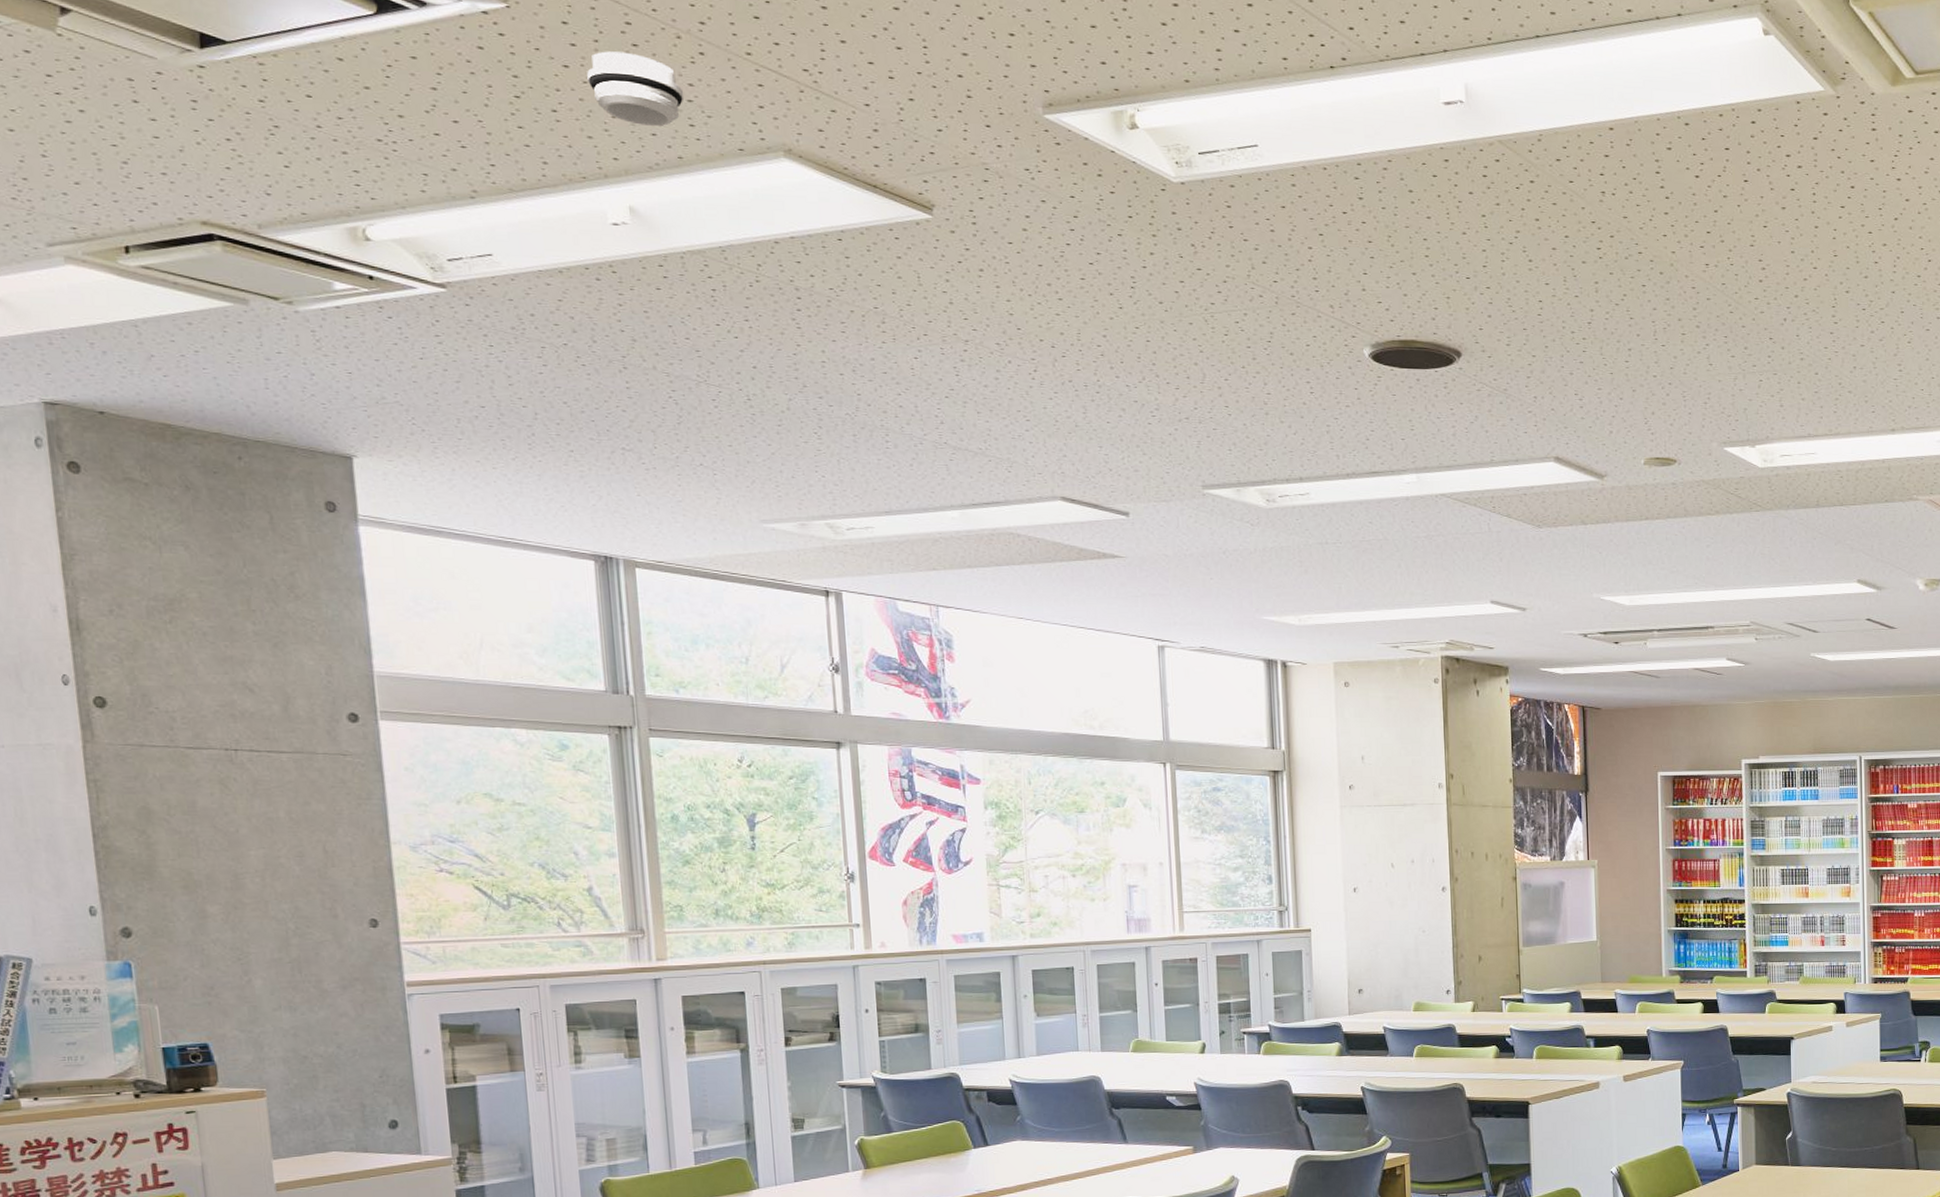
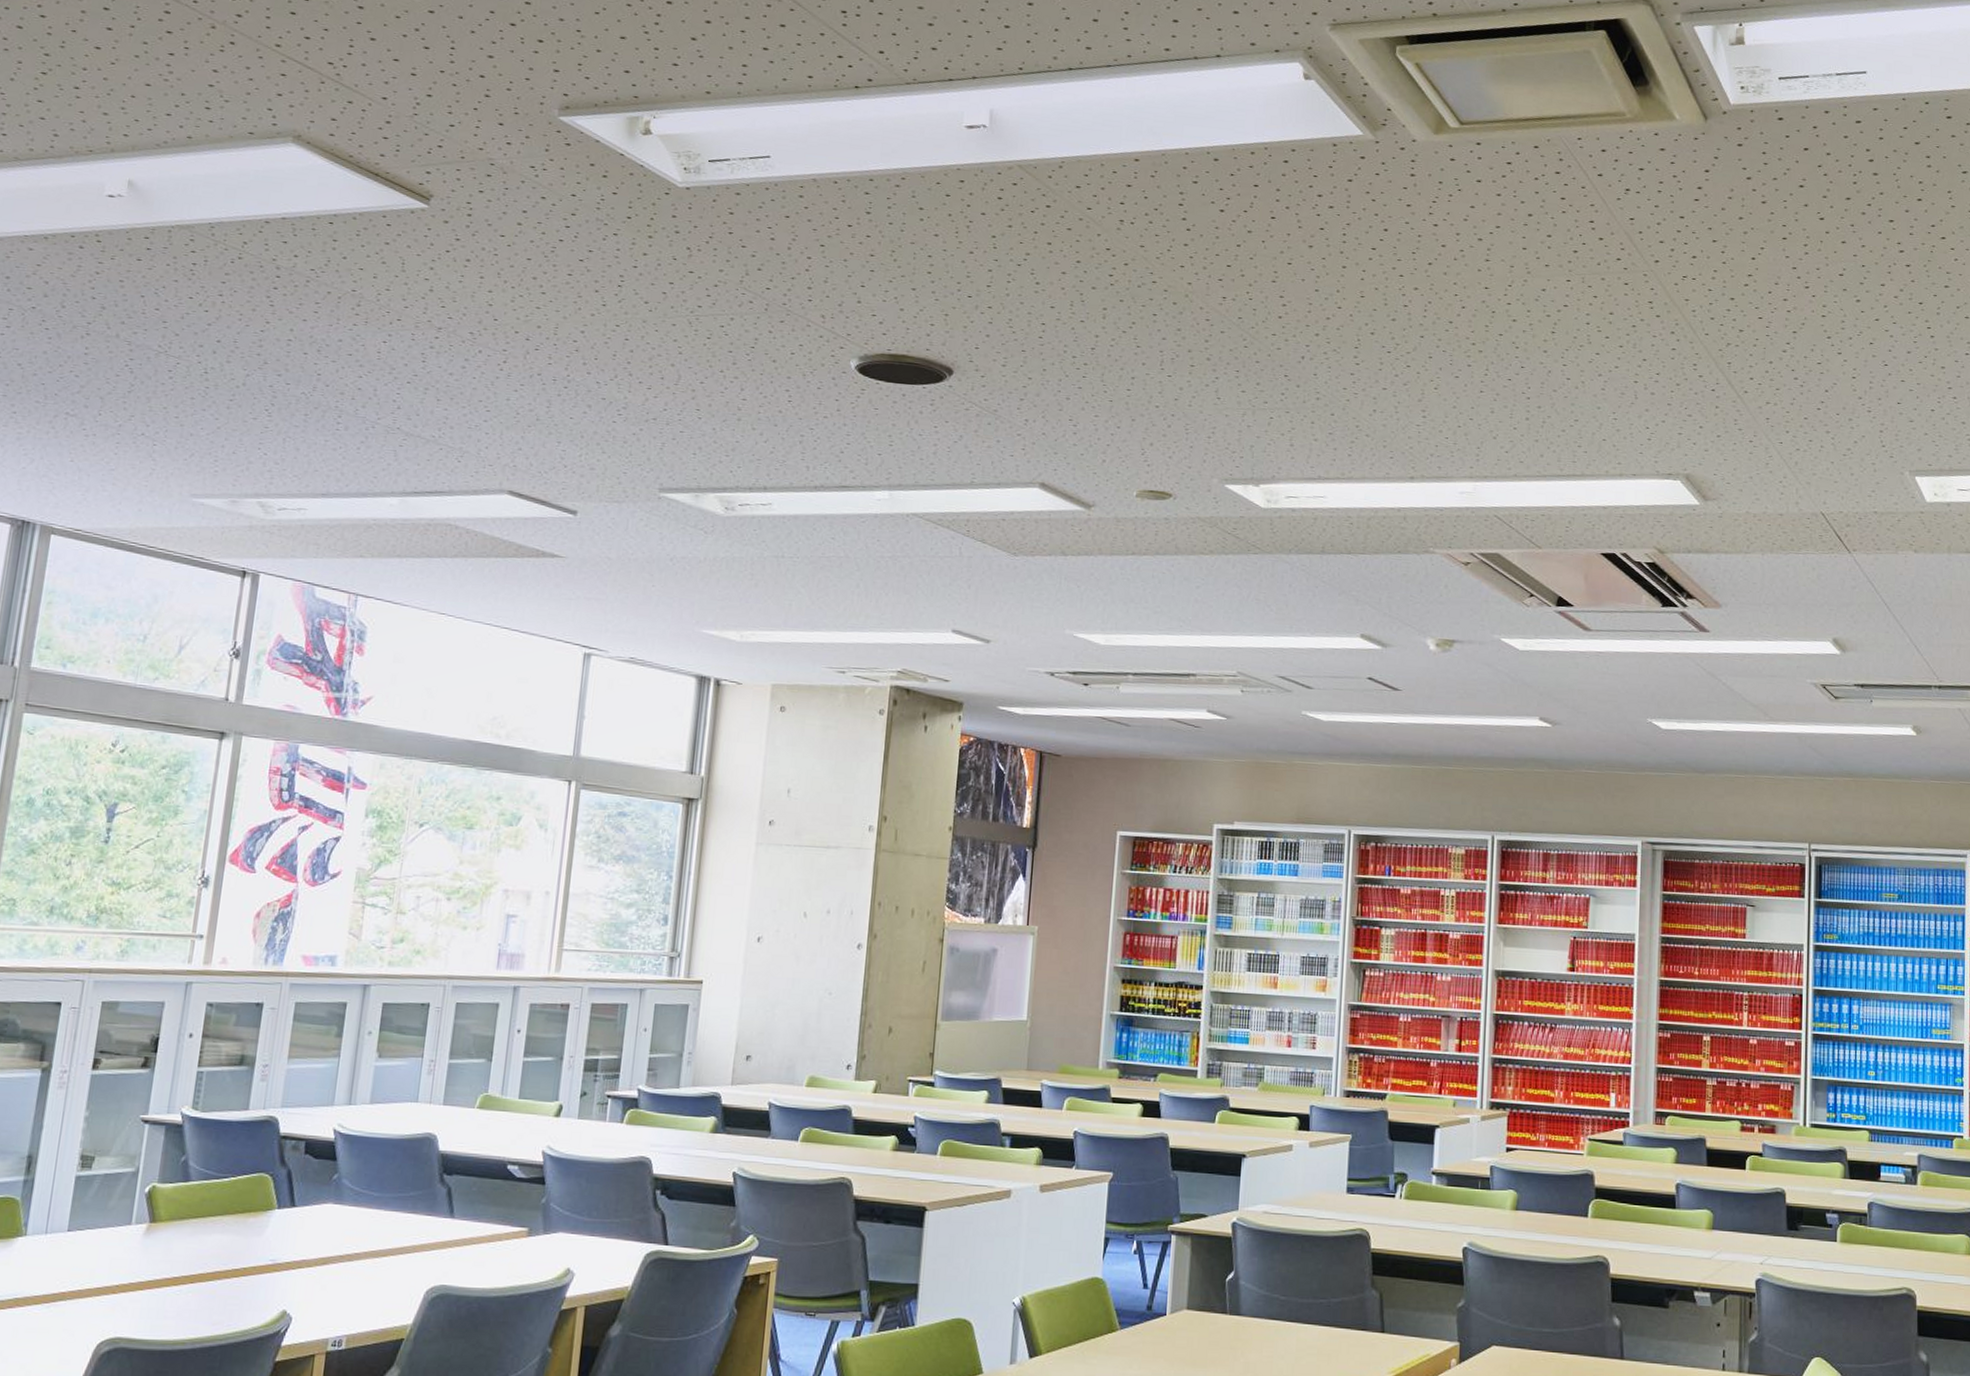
smoke detector: present [587,51,685,127] -> none [115,36,207,108]

